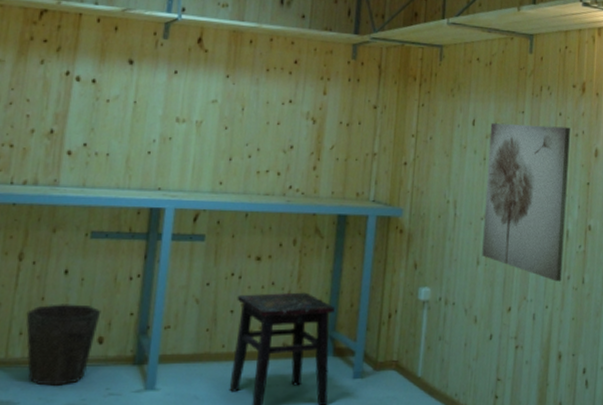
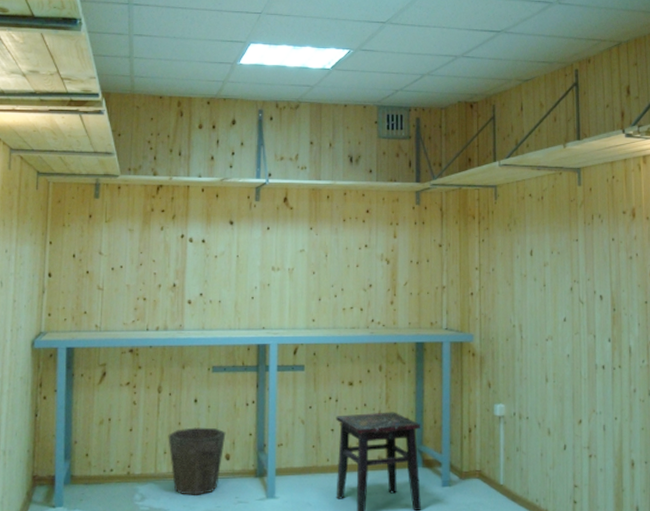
wall art: present [482,123,570,282] -> none [547,251,628,395]

